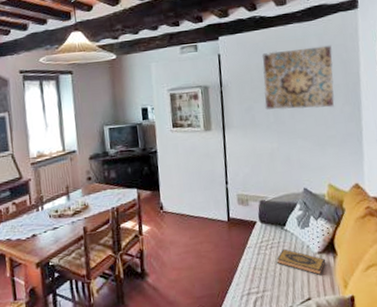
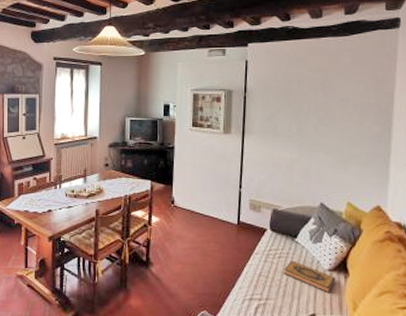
wall art: present [261,45,334,110] -> none [288,62,366,125]

